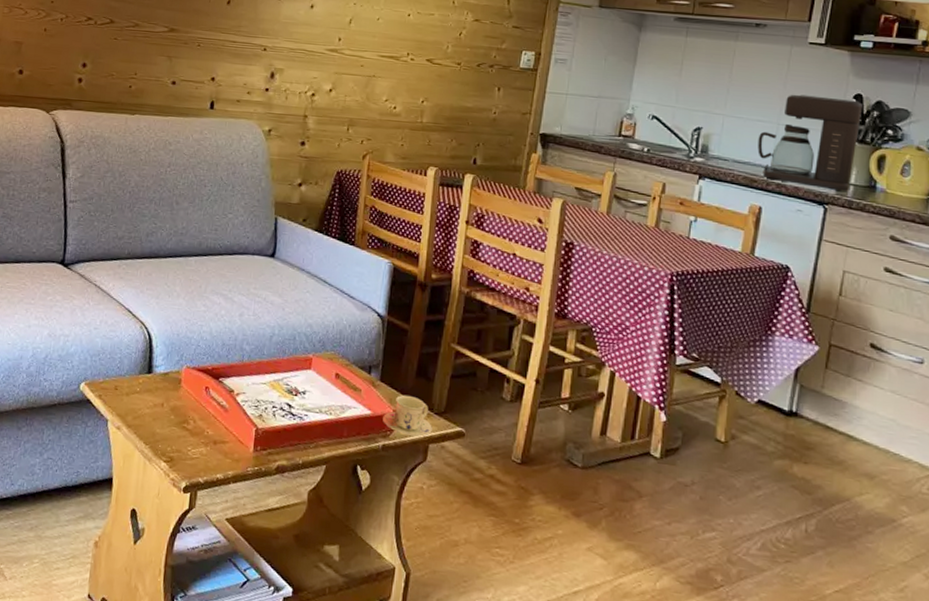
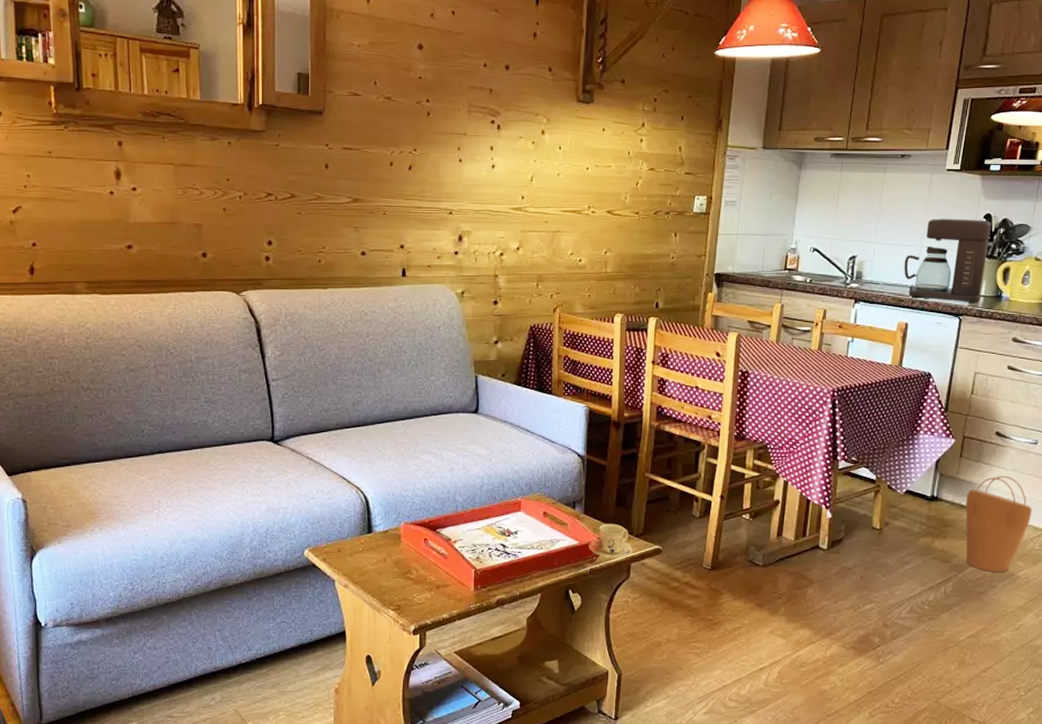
shopping bag: none [833,396,918,516] -> present [966,476,1032,572]

